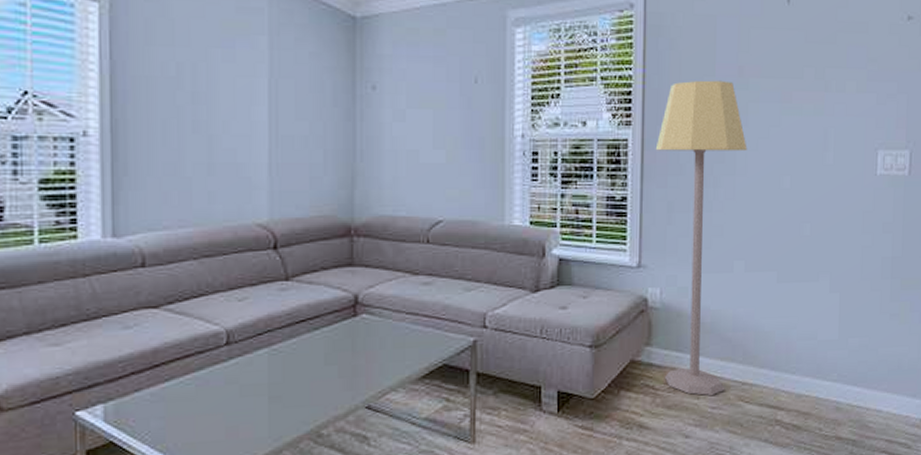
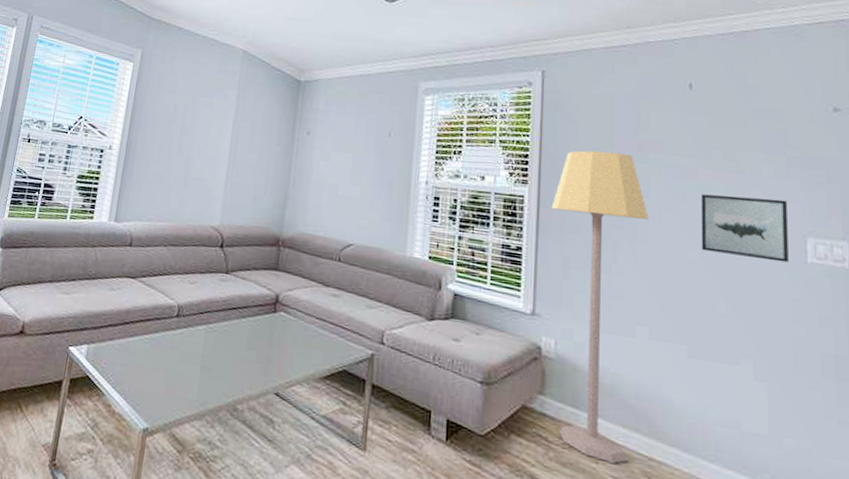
wall art: none [792,115,864,177] -> present [700,194,789,263]

